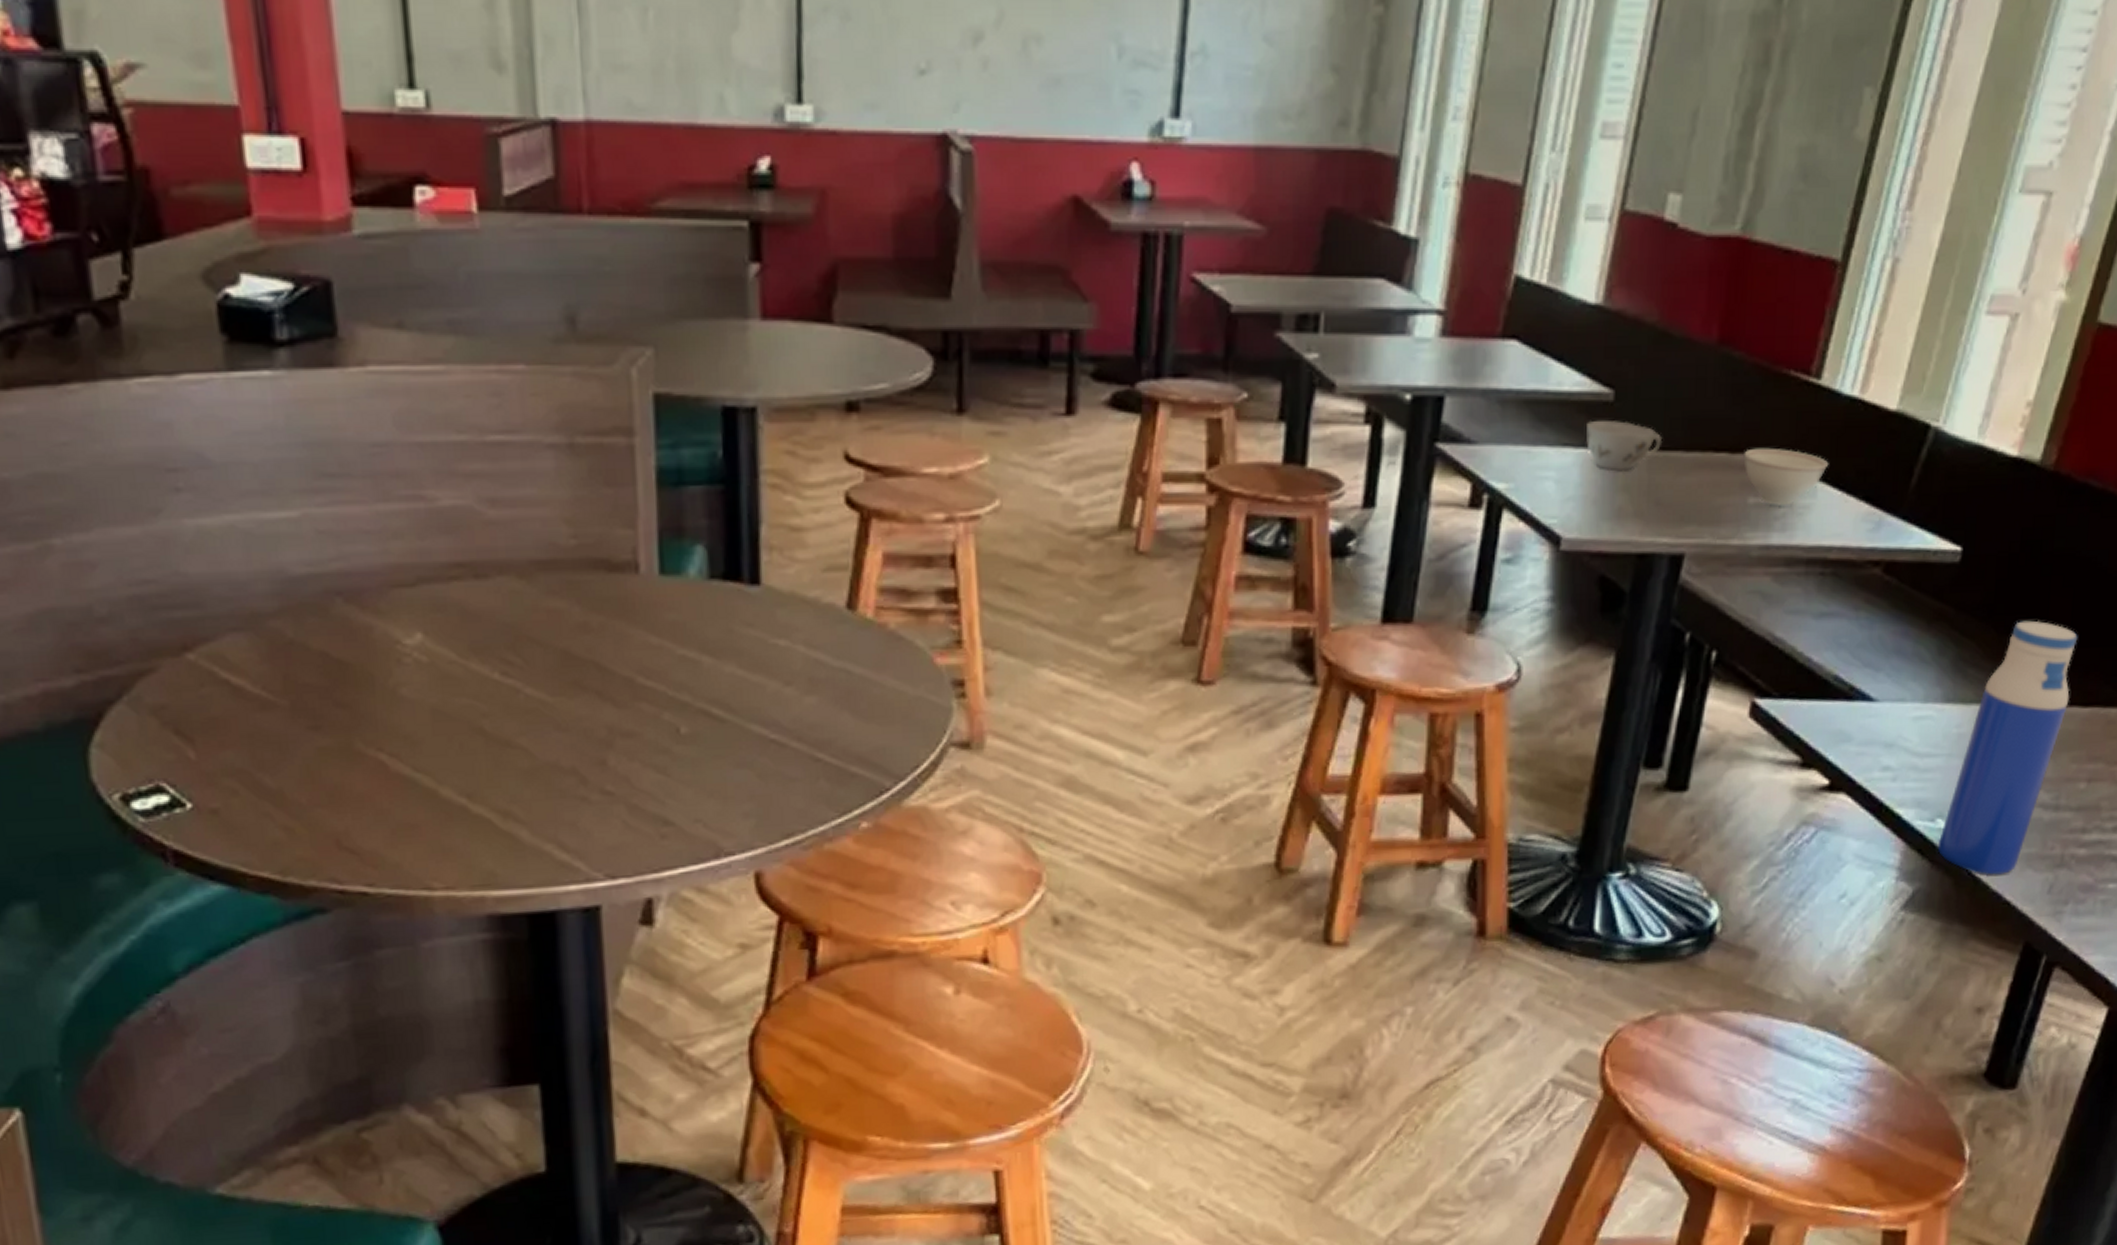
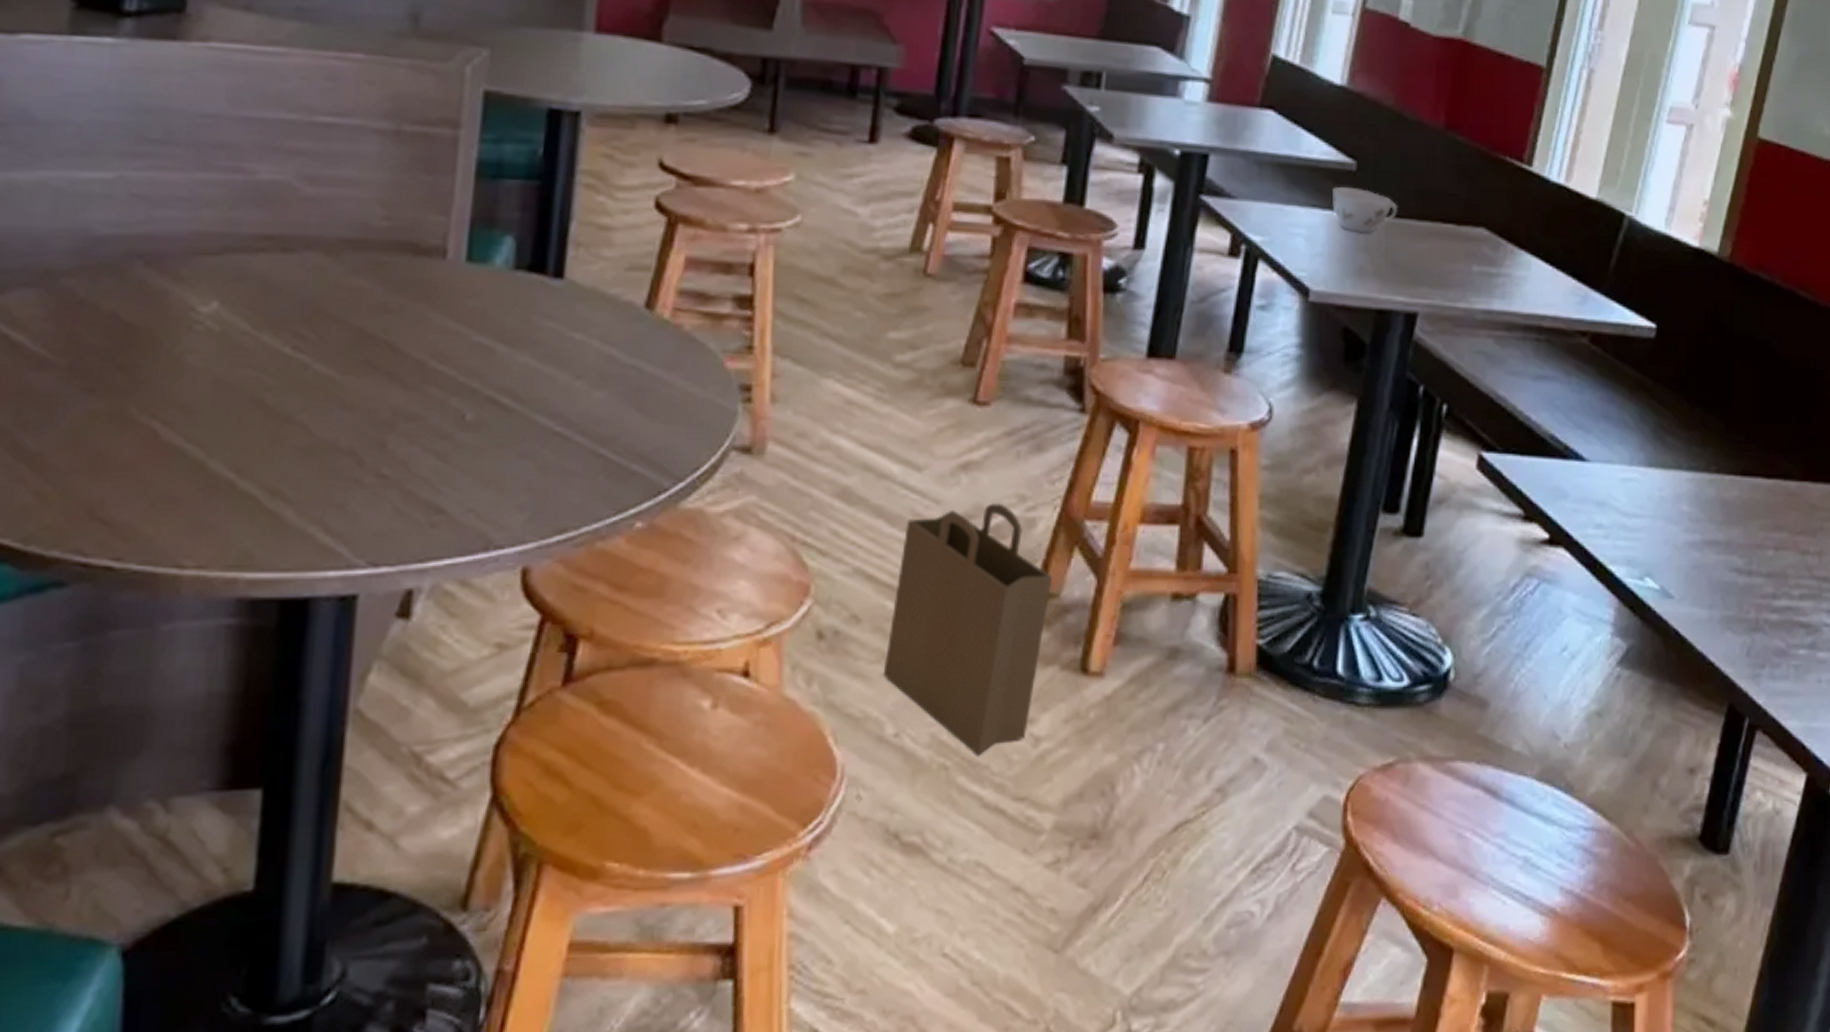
shopping bag: none [1122,782,1291,1026] -> present [883,503,1053,755]
bowl: present [1743,447,1829,505] -> none [1468,222,1541,275]
water bottle: present [1937,620,2078,876] -> none [1647,395,1758,636]

